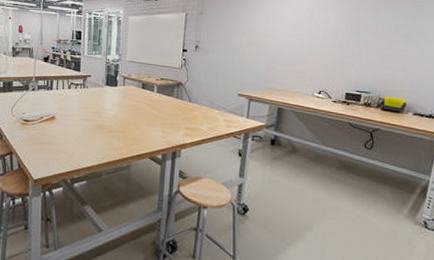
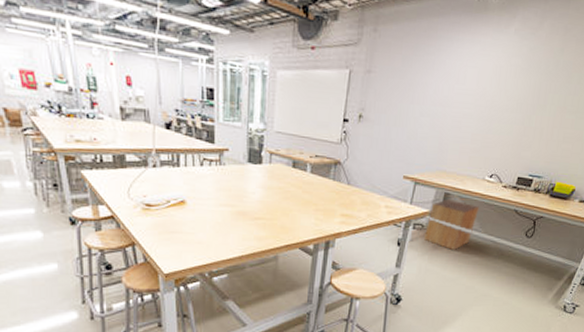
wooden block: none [264,113,313,161] -> present [424,199,479,250]

